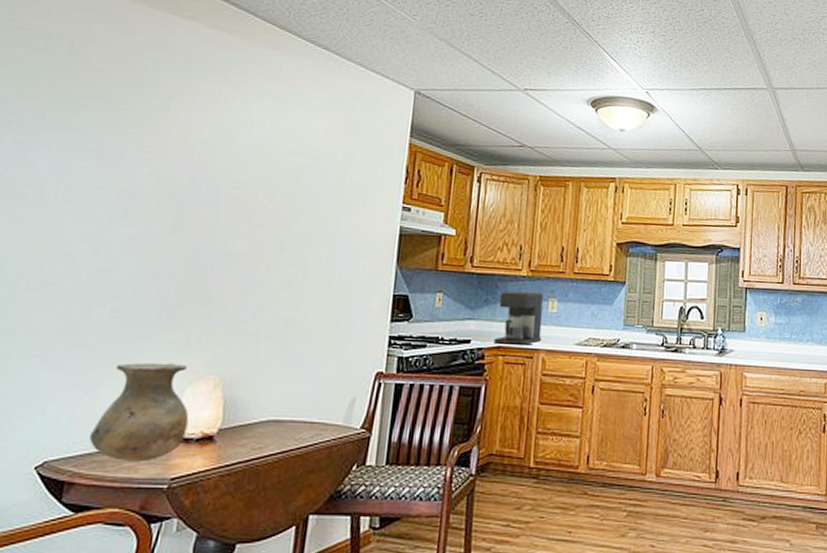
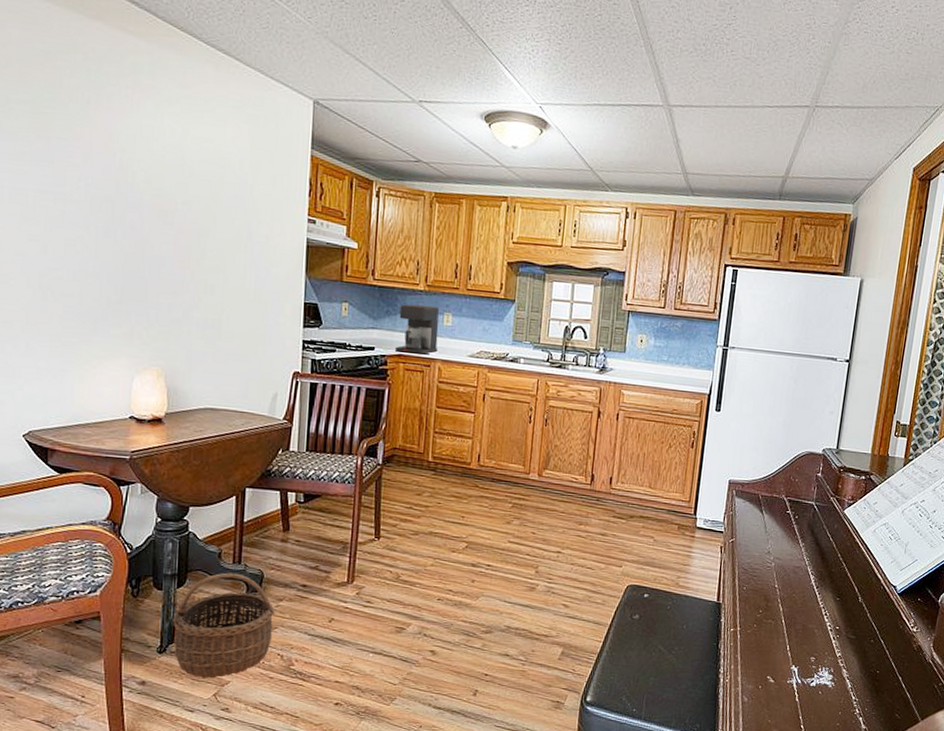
vase: present [89,362,189,461] -> none [62,352,140,436]

